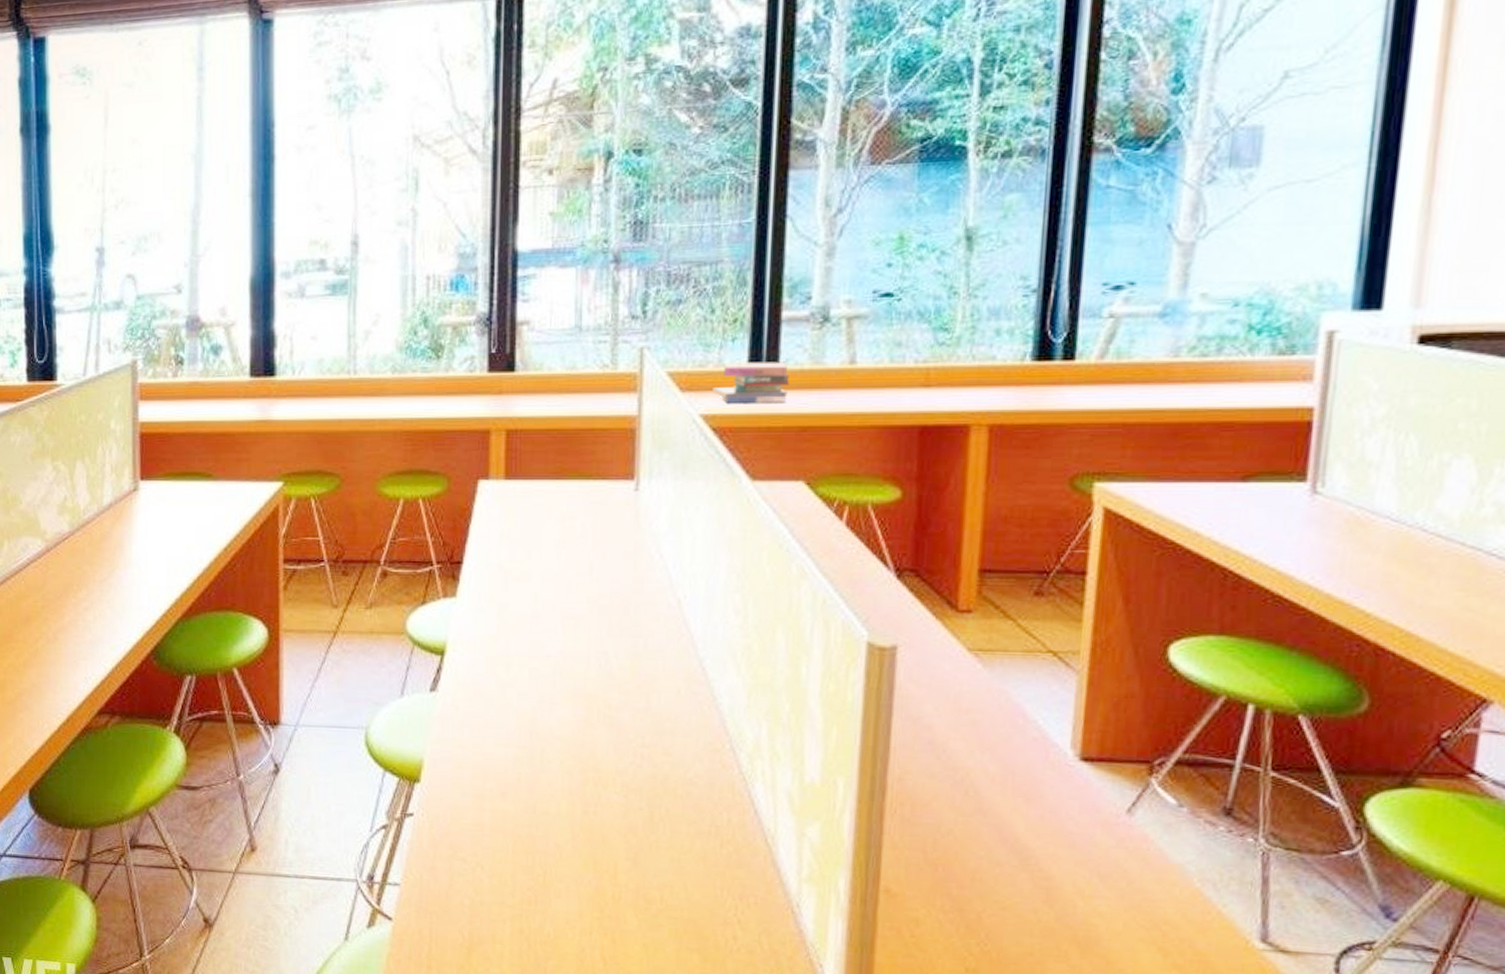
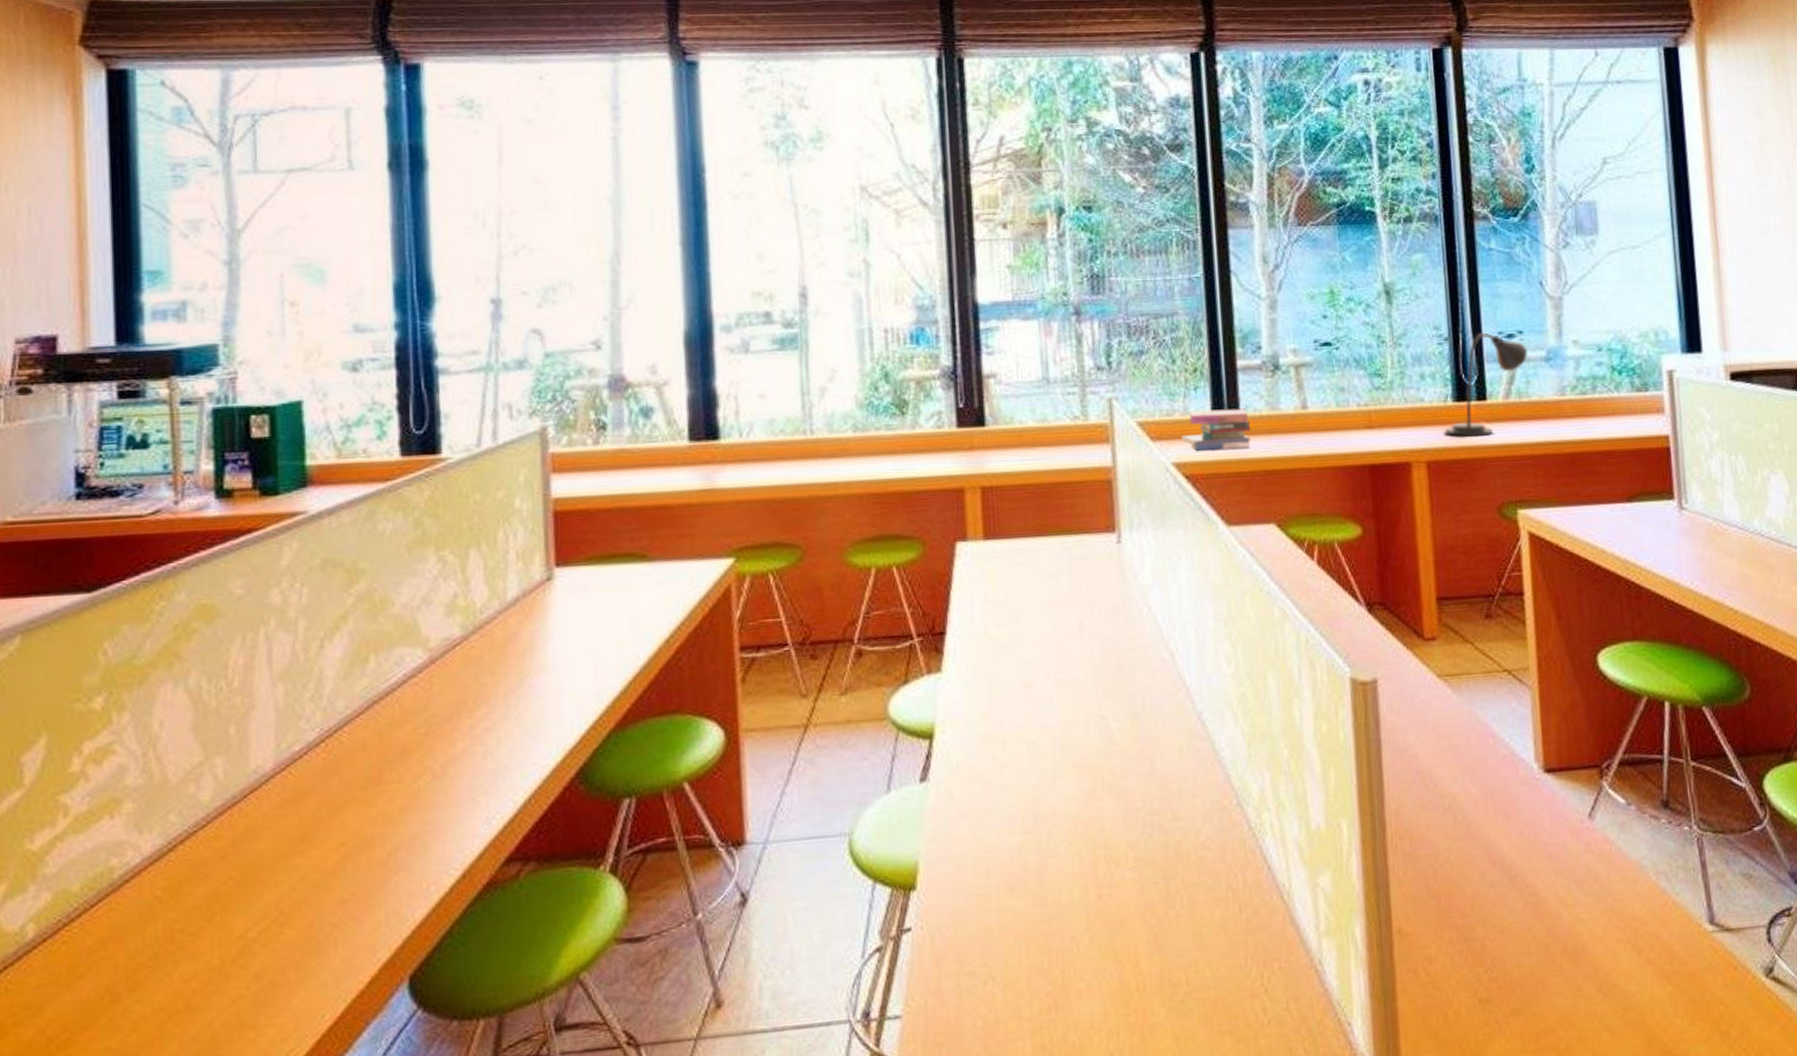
desk lamp: none [1015,284,1137,401] -> present [1444,333,1527,438]

